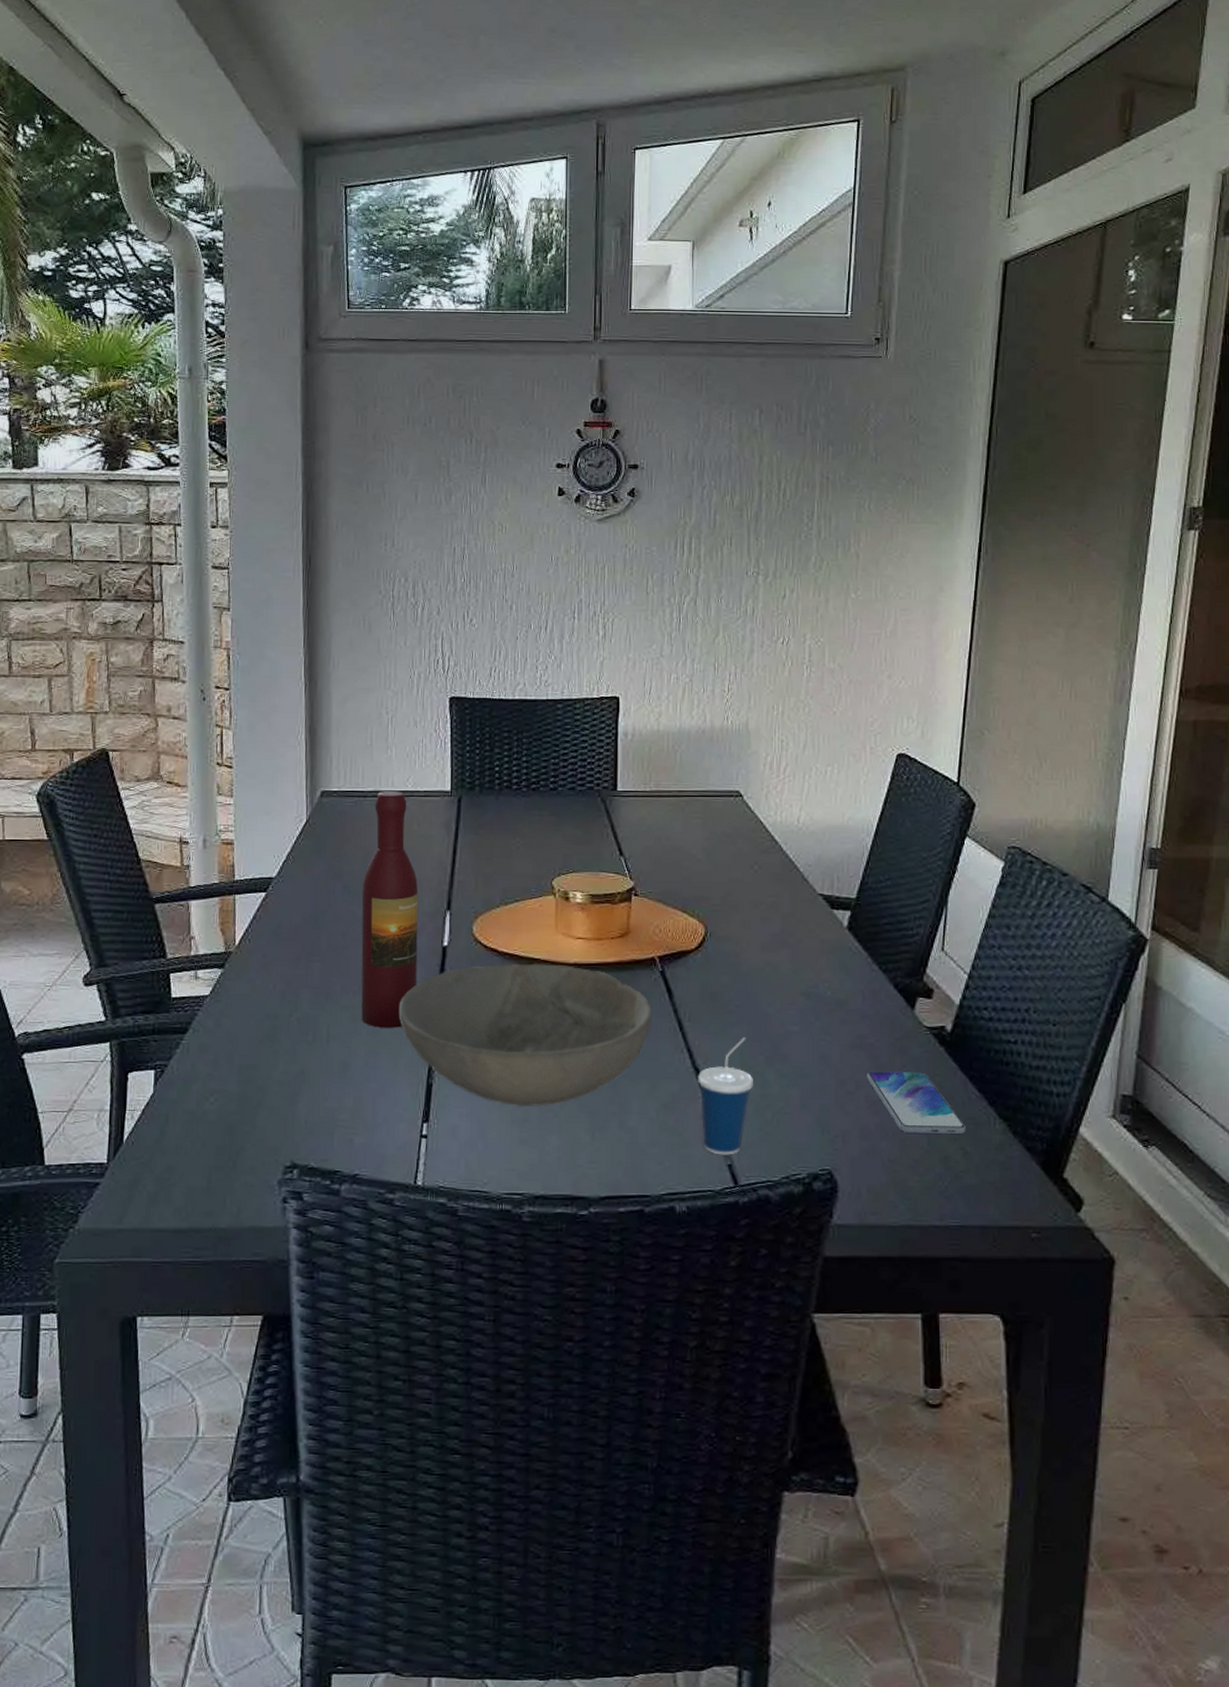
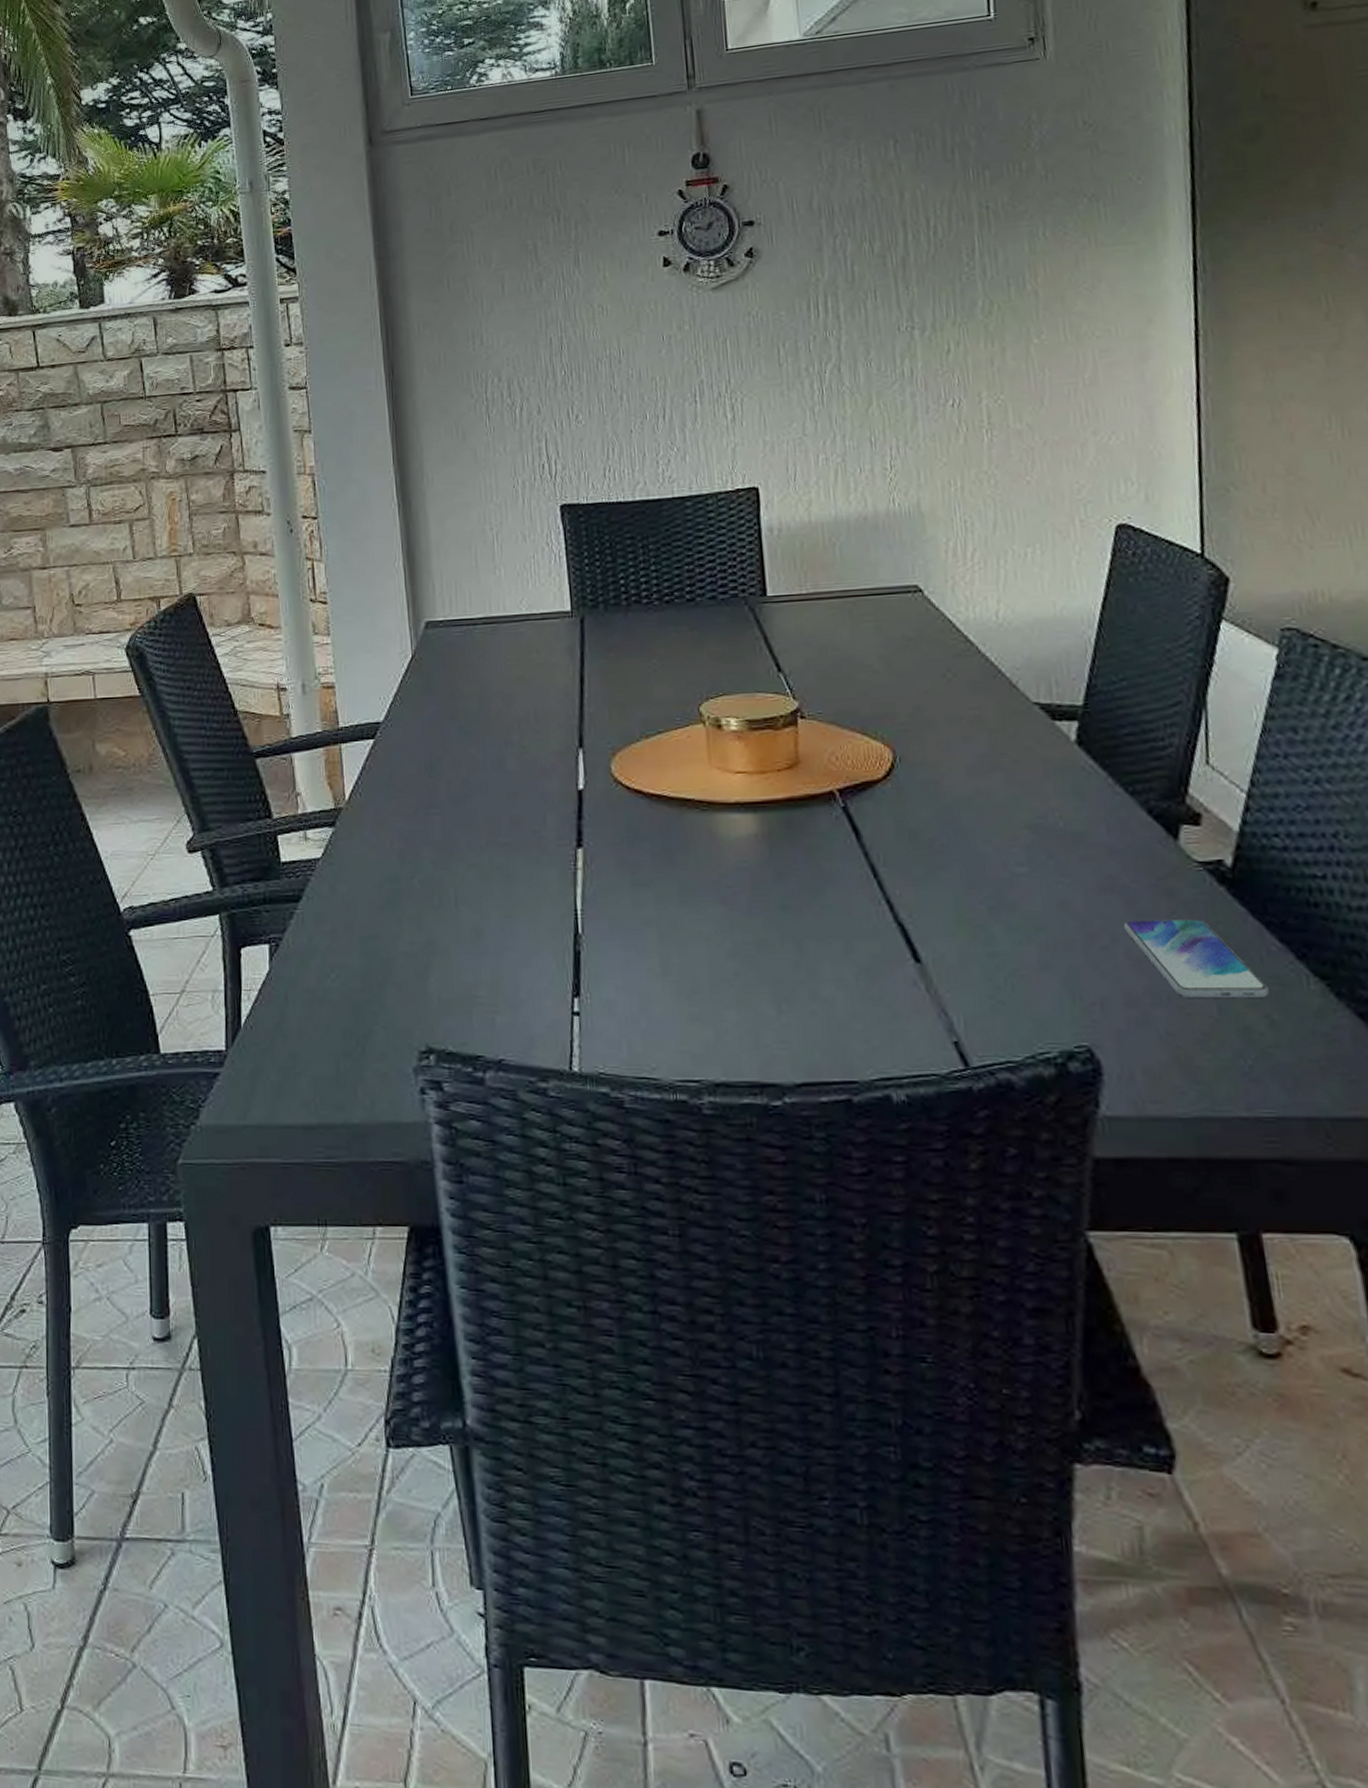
wine bottle: present [361,790,419,1028] -> none [480,615,552,888]
bowl: present [399,963,652,1106] -> none [533,805,838,975]
cup: present [698,1036,754,1155] -> none [903,882,977,1030]

